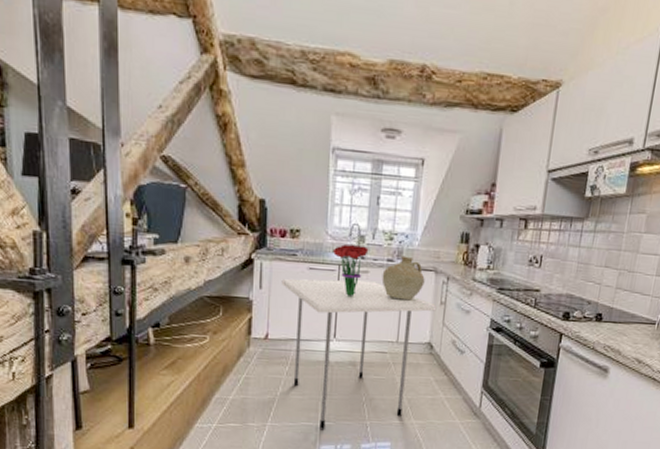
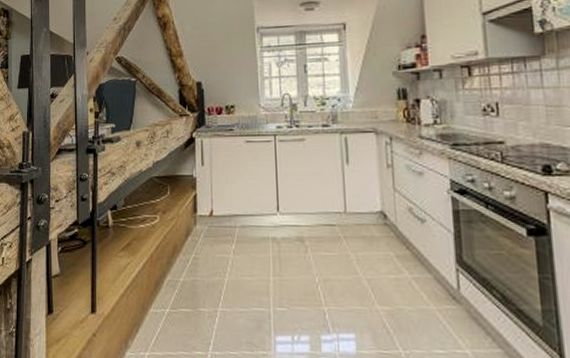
dining table: present [281,278,437,429] -> none [221,149,384,316]
bouquet: present [332,244,369,296] -> none [266,114,302,166]
ceramic jug: present [381,255,425,301] -> none [319,119,366,166]

